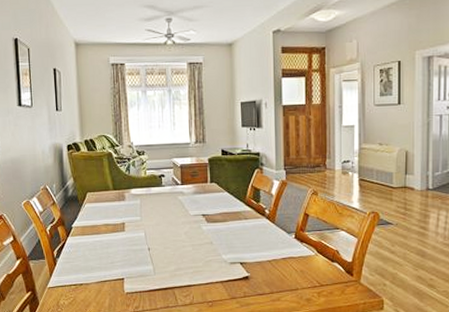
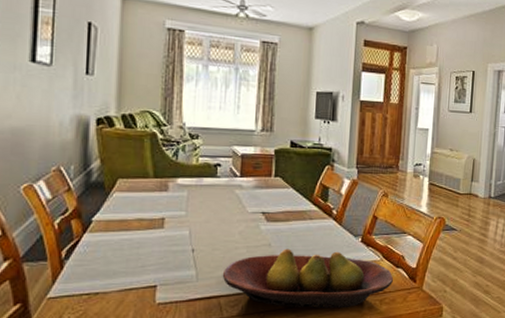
fruit bowl: none [174,246,329,300] -> present [222,248,393,309]

